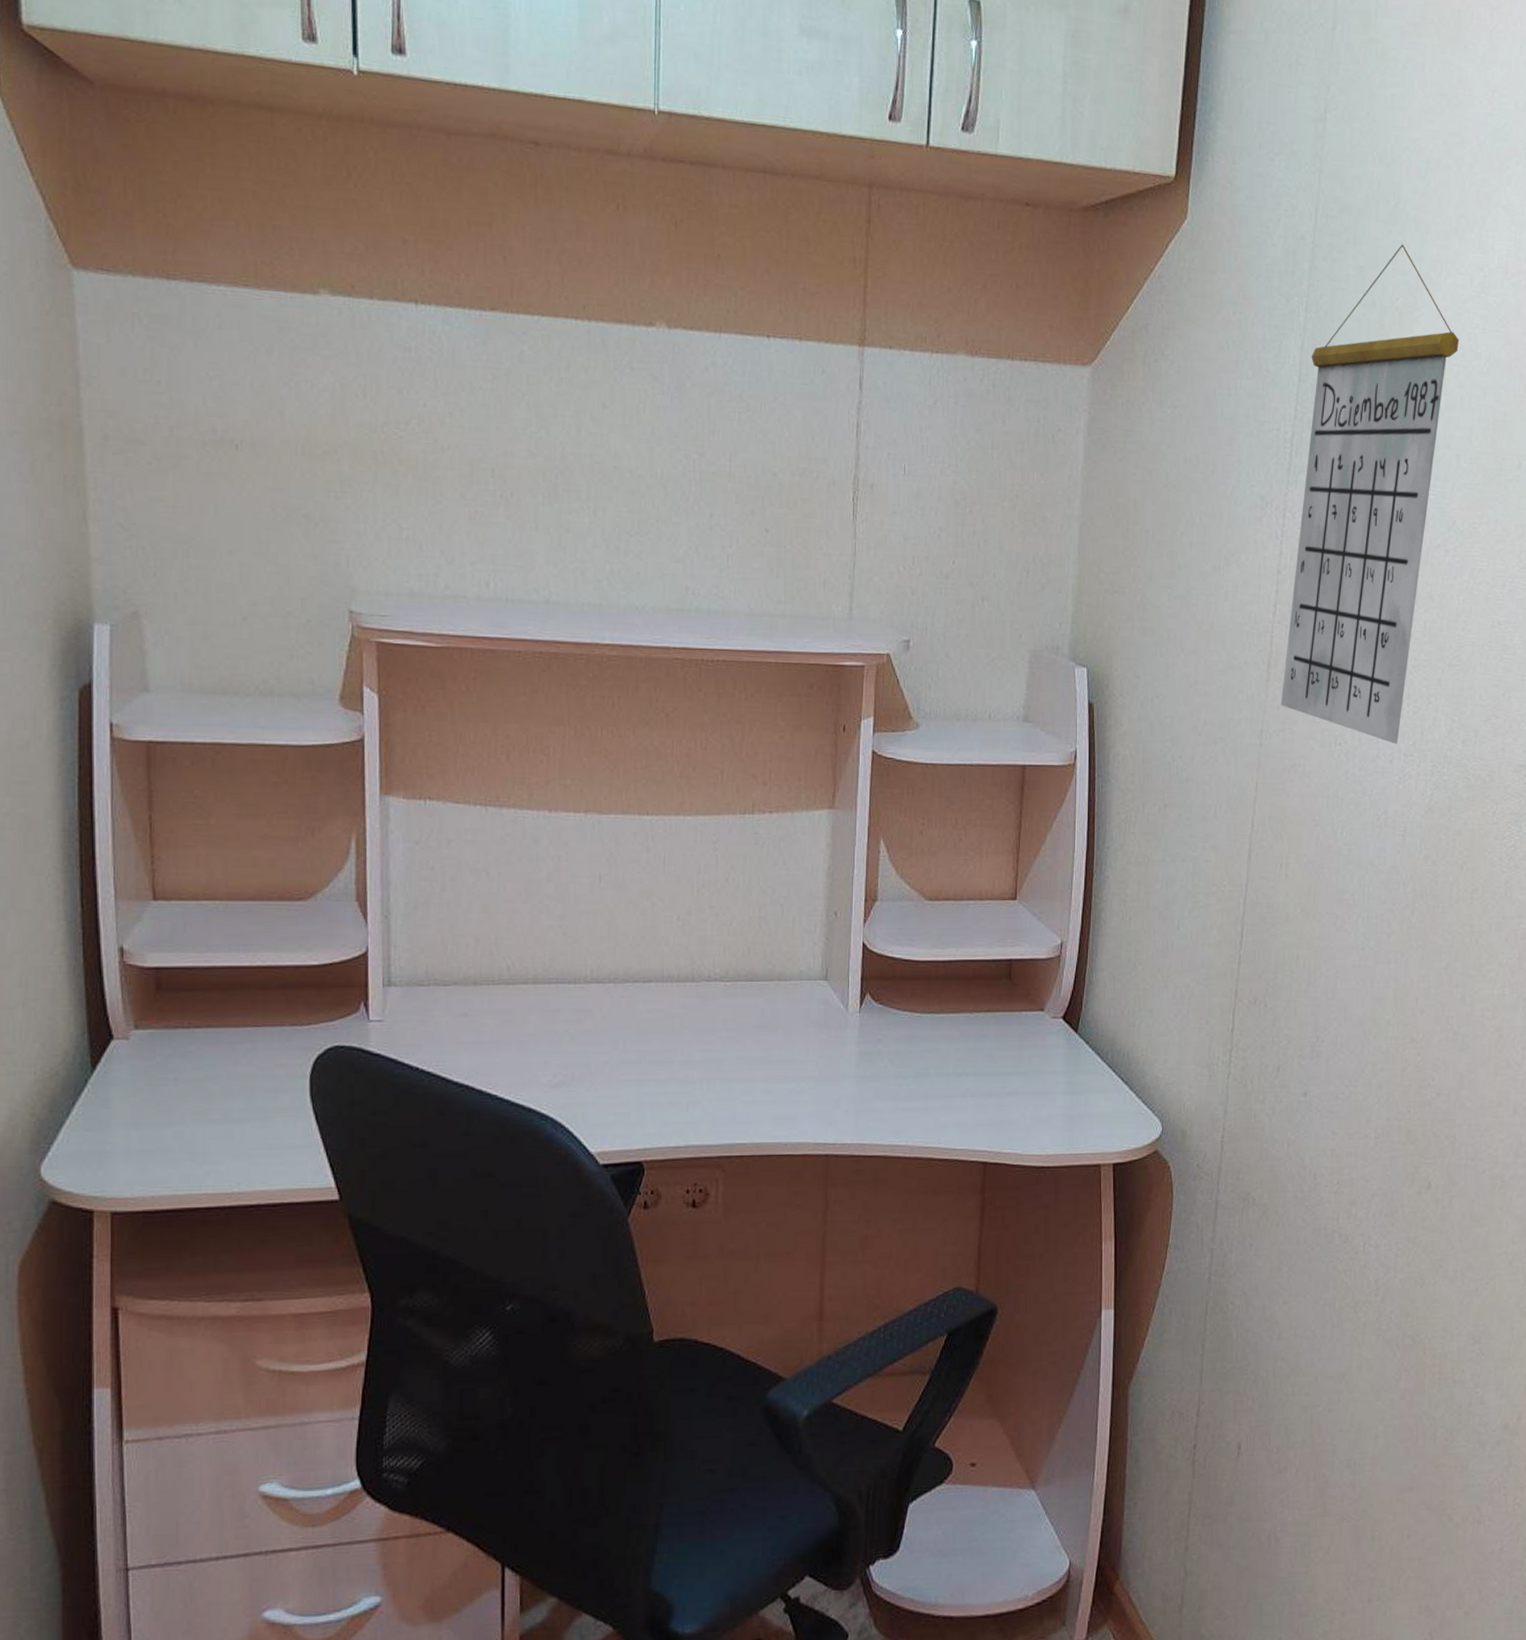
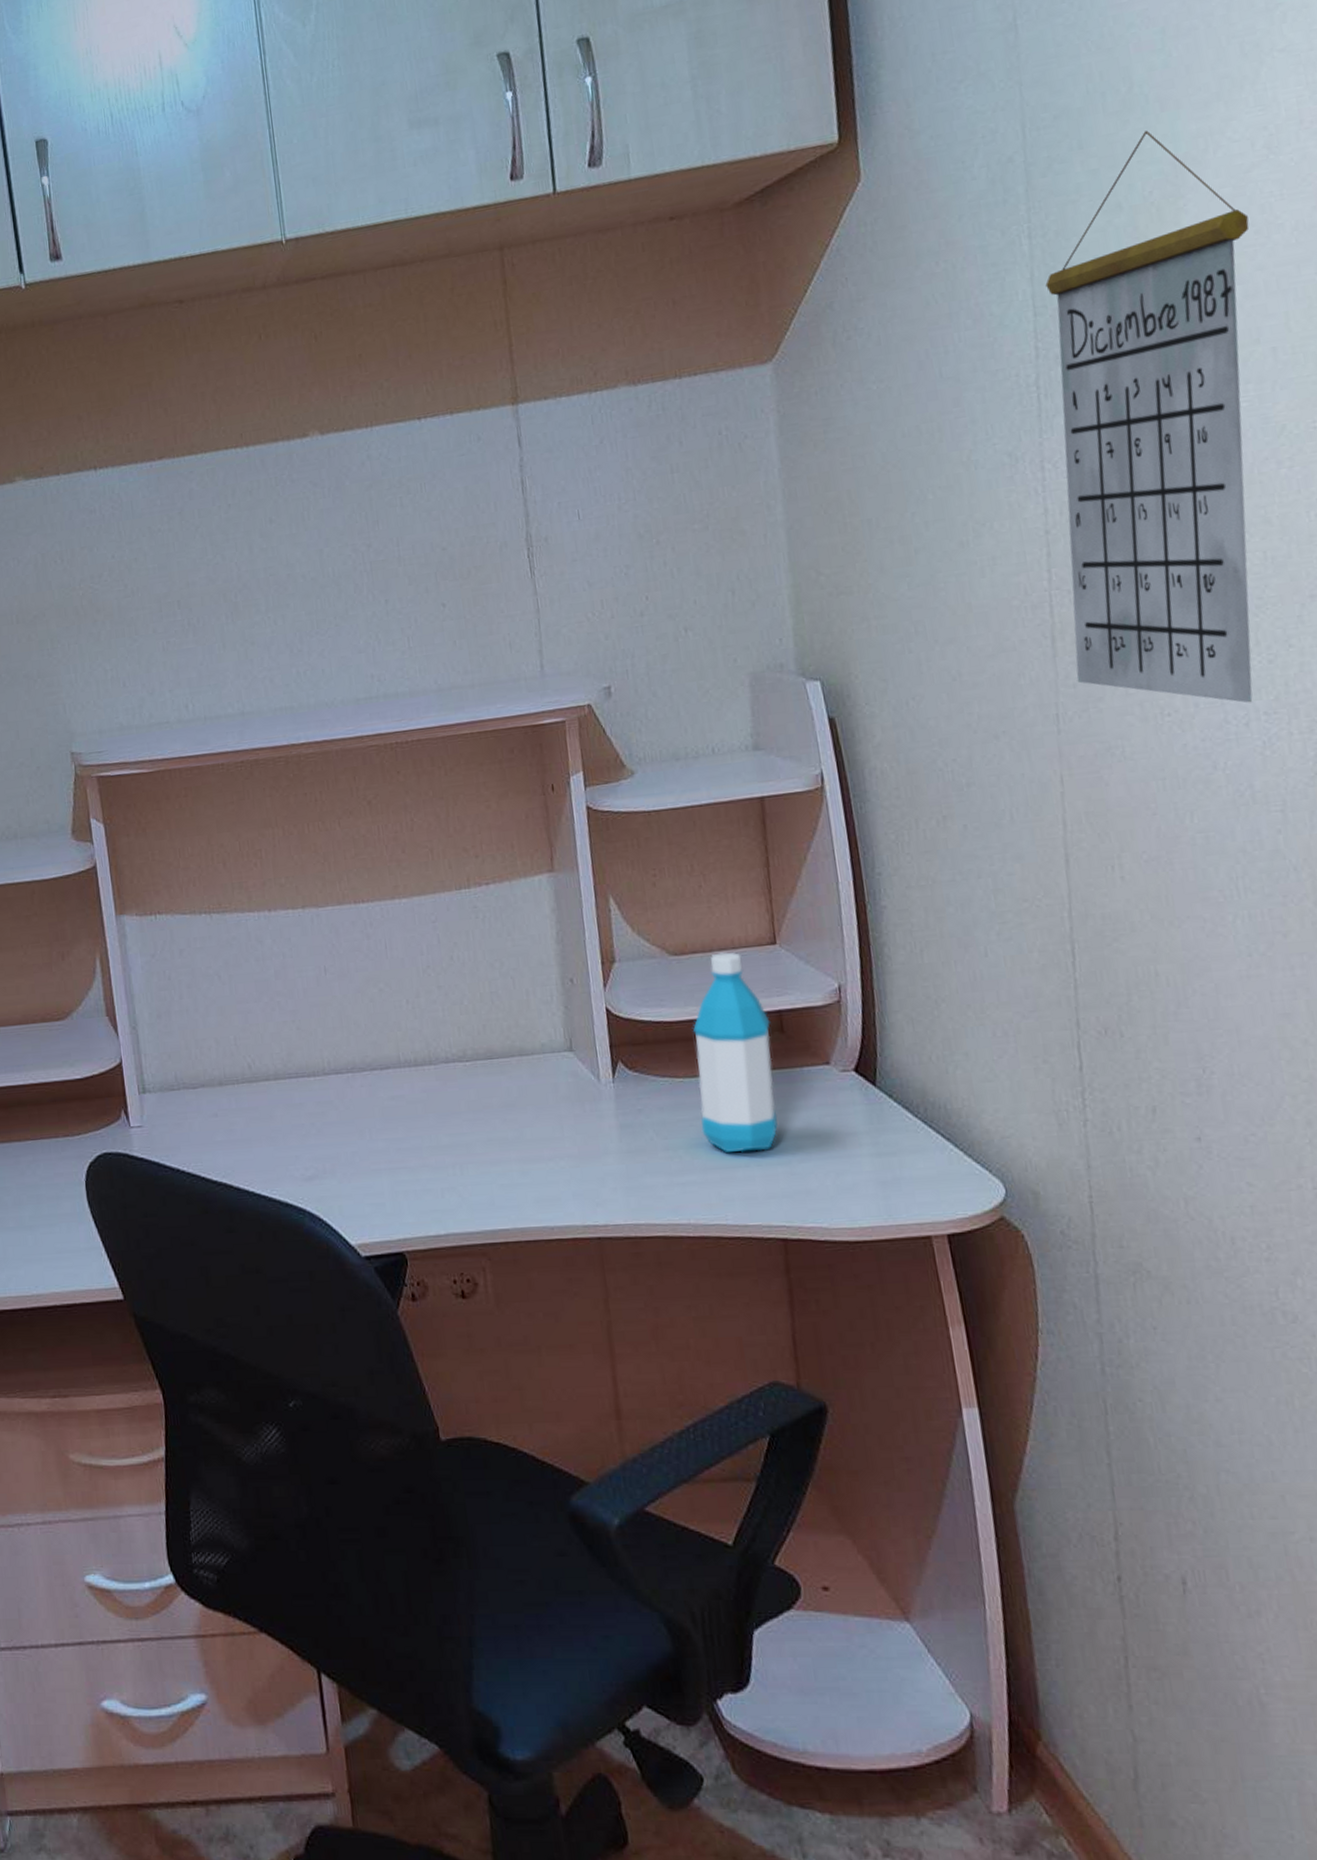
water bottle: none [930,902,1001,1084] -> present [693,952,779,1154]

